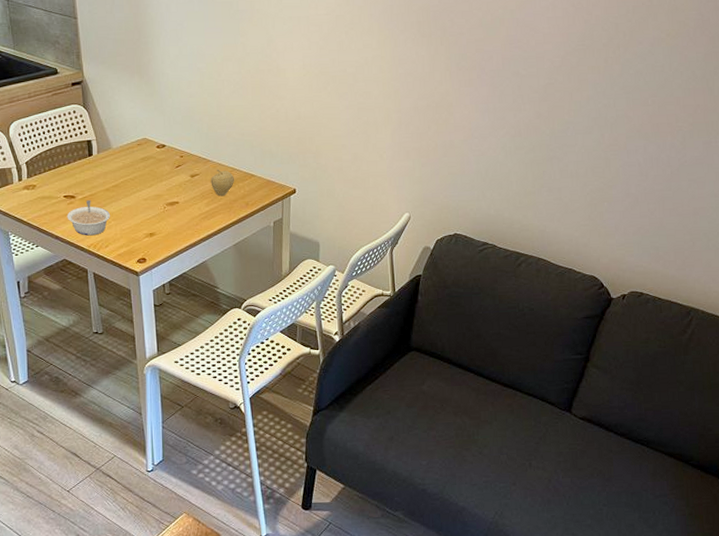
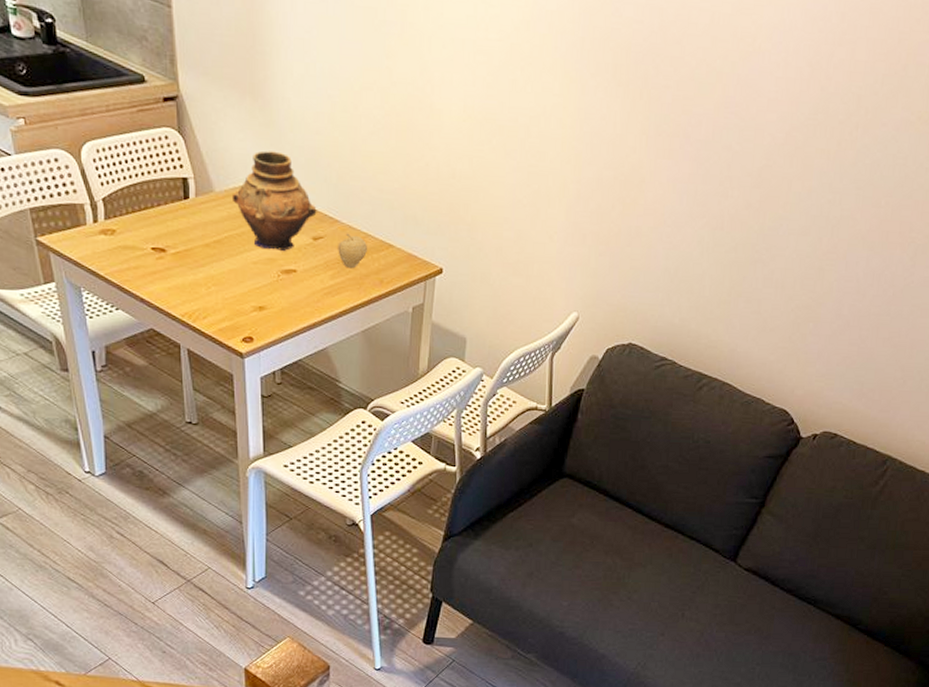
legume: present [67,200,111,236] -> none [155,256,211,303]
vase: none [125,113,193,188] -> present [231,151,317,251]

